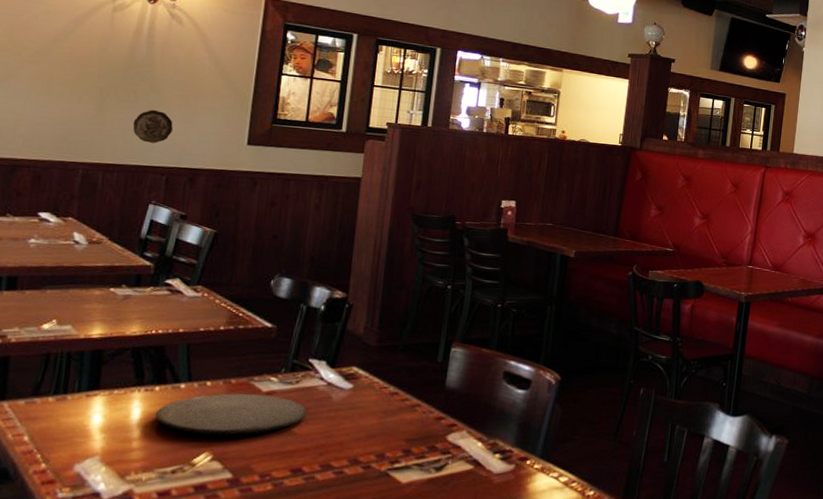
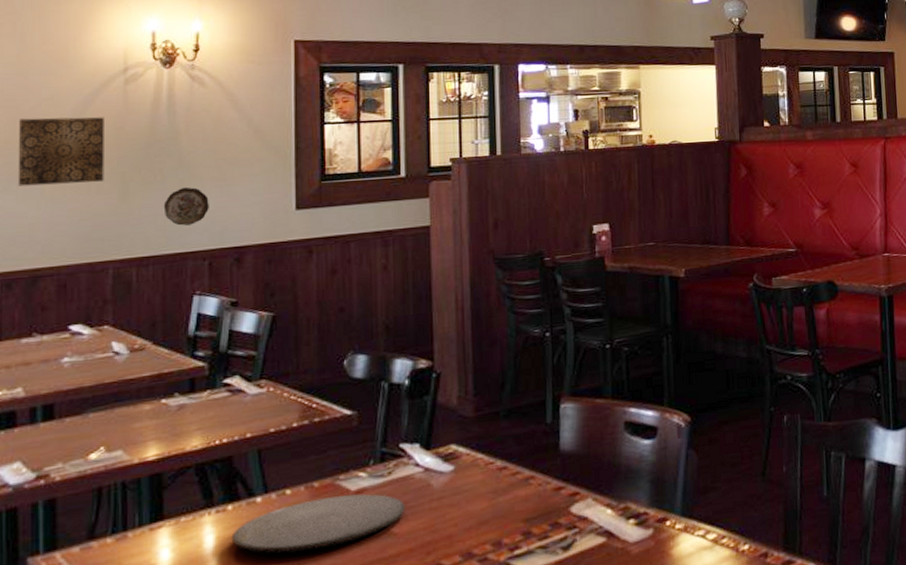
wall art: none [9,27,91,94] -> present [17,117,104,186]

